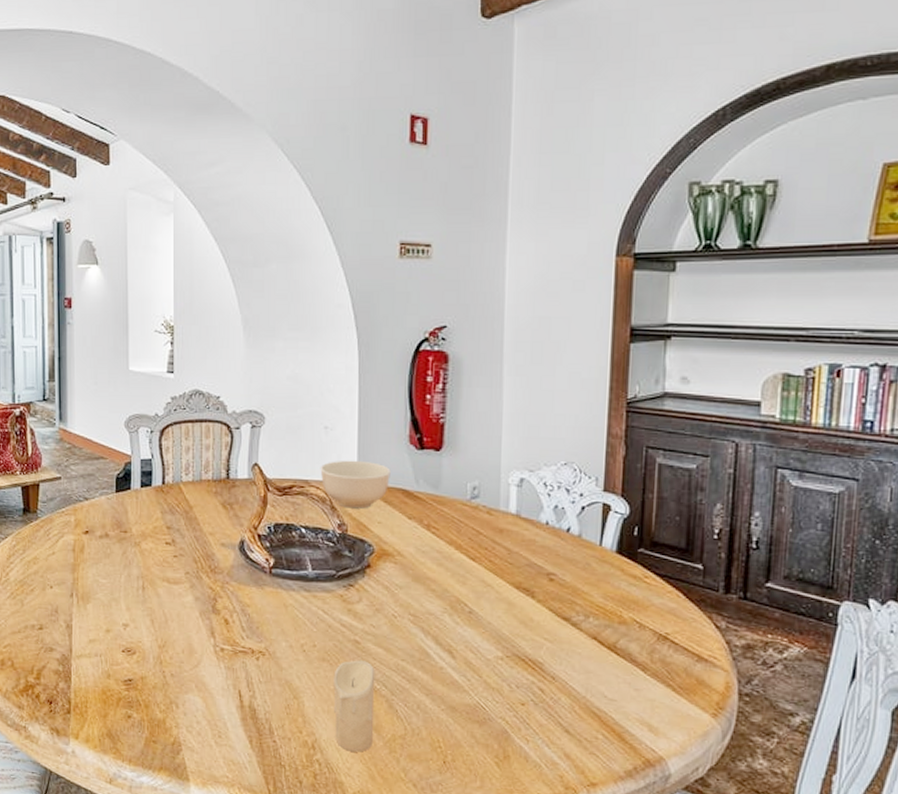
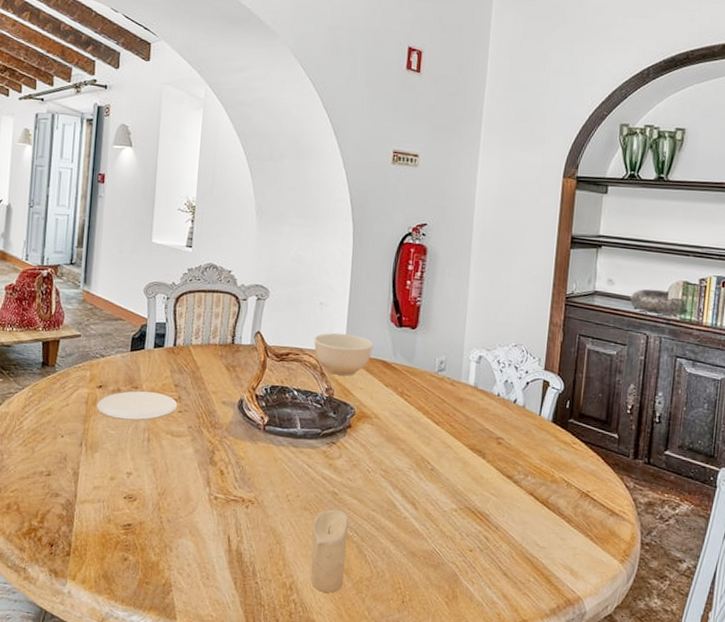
plate: none [84,535,172,569] -> present [96,391,178,422]
decorative bowl: none [712,385,793,418] -> present [630,289,690,316]

